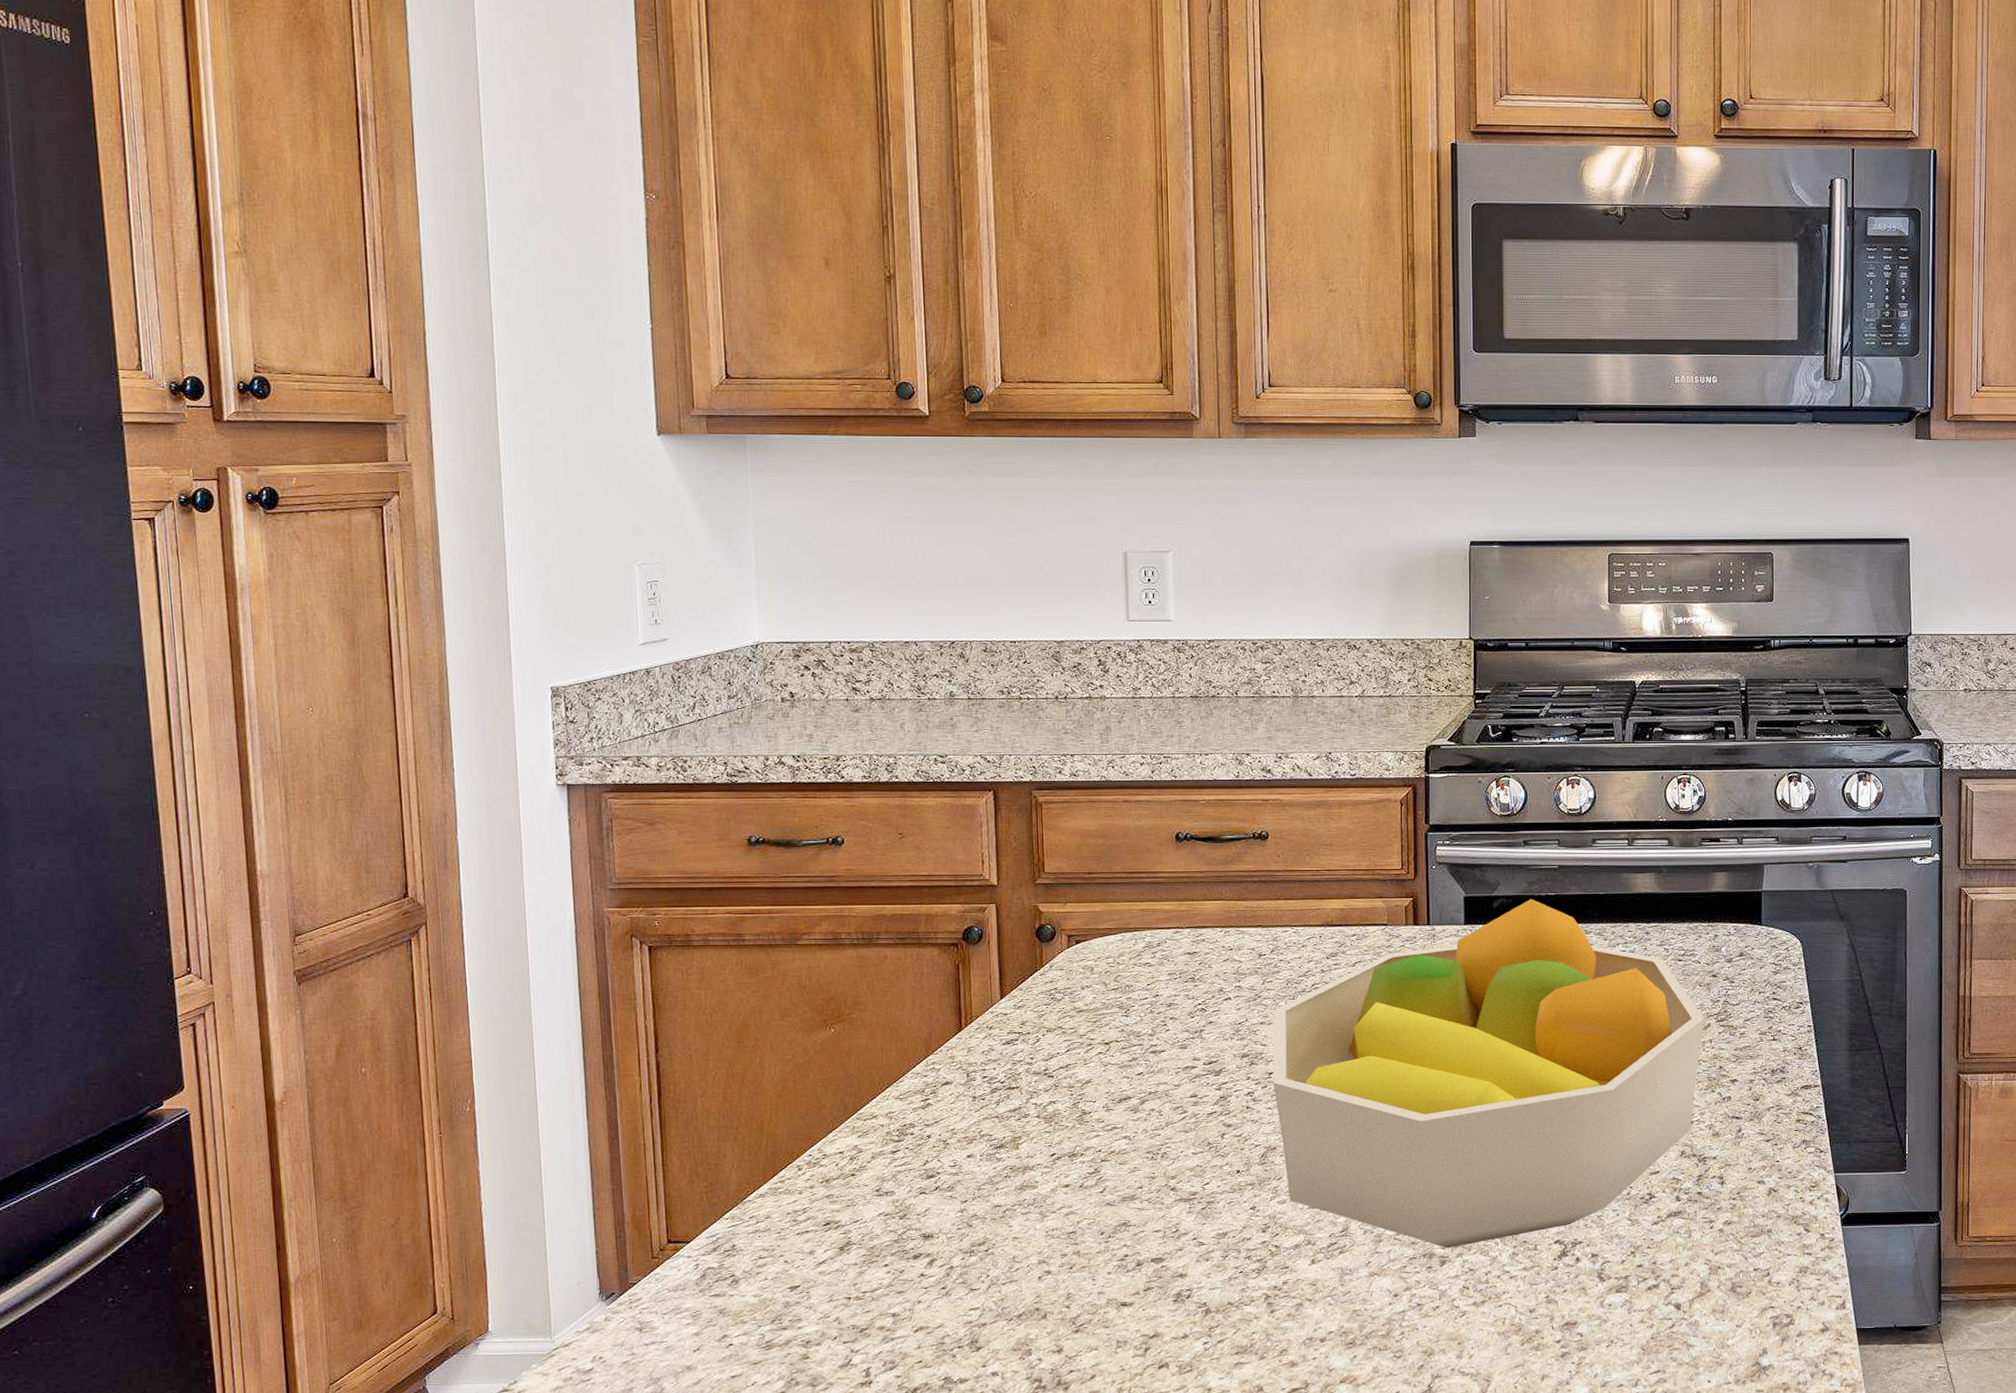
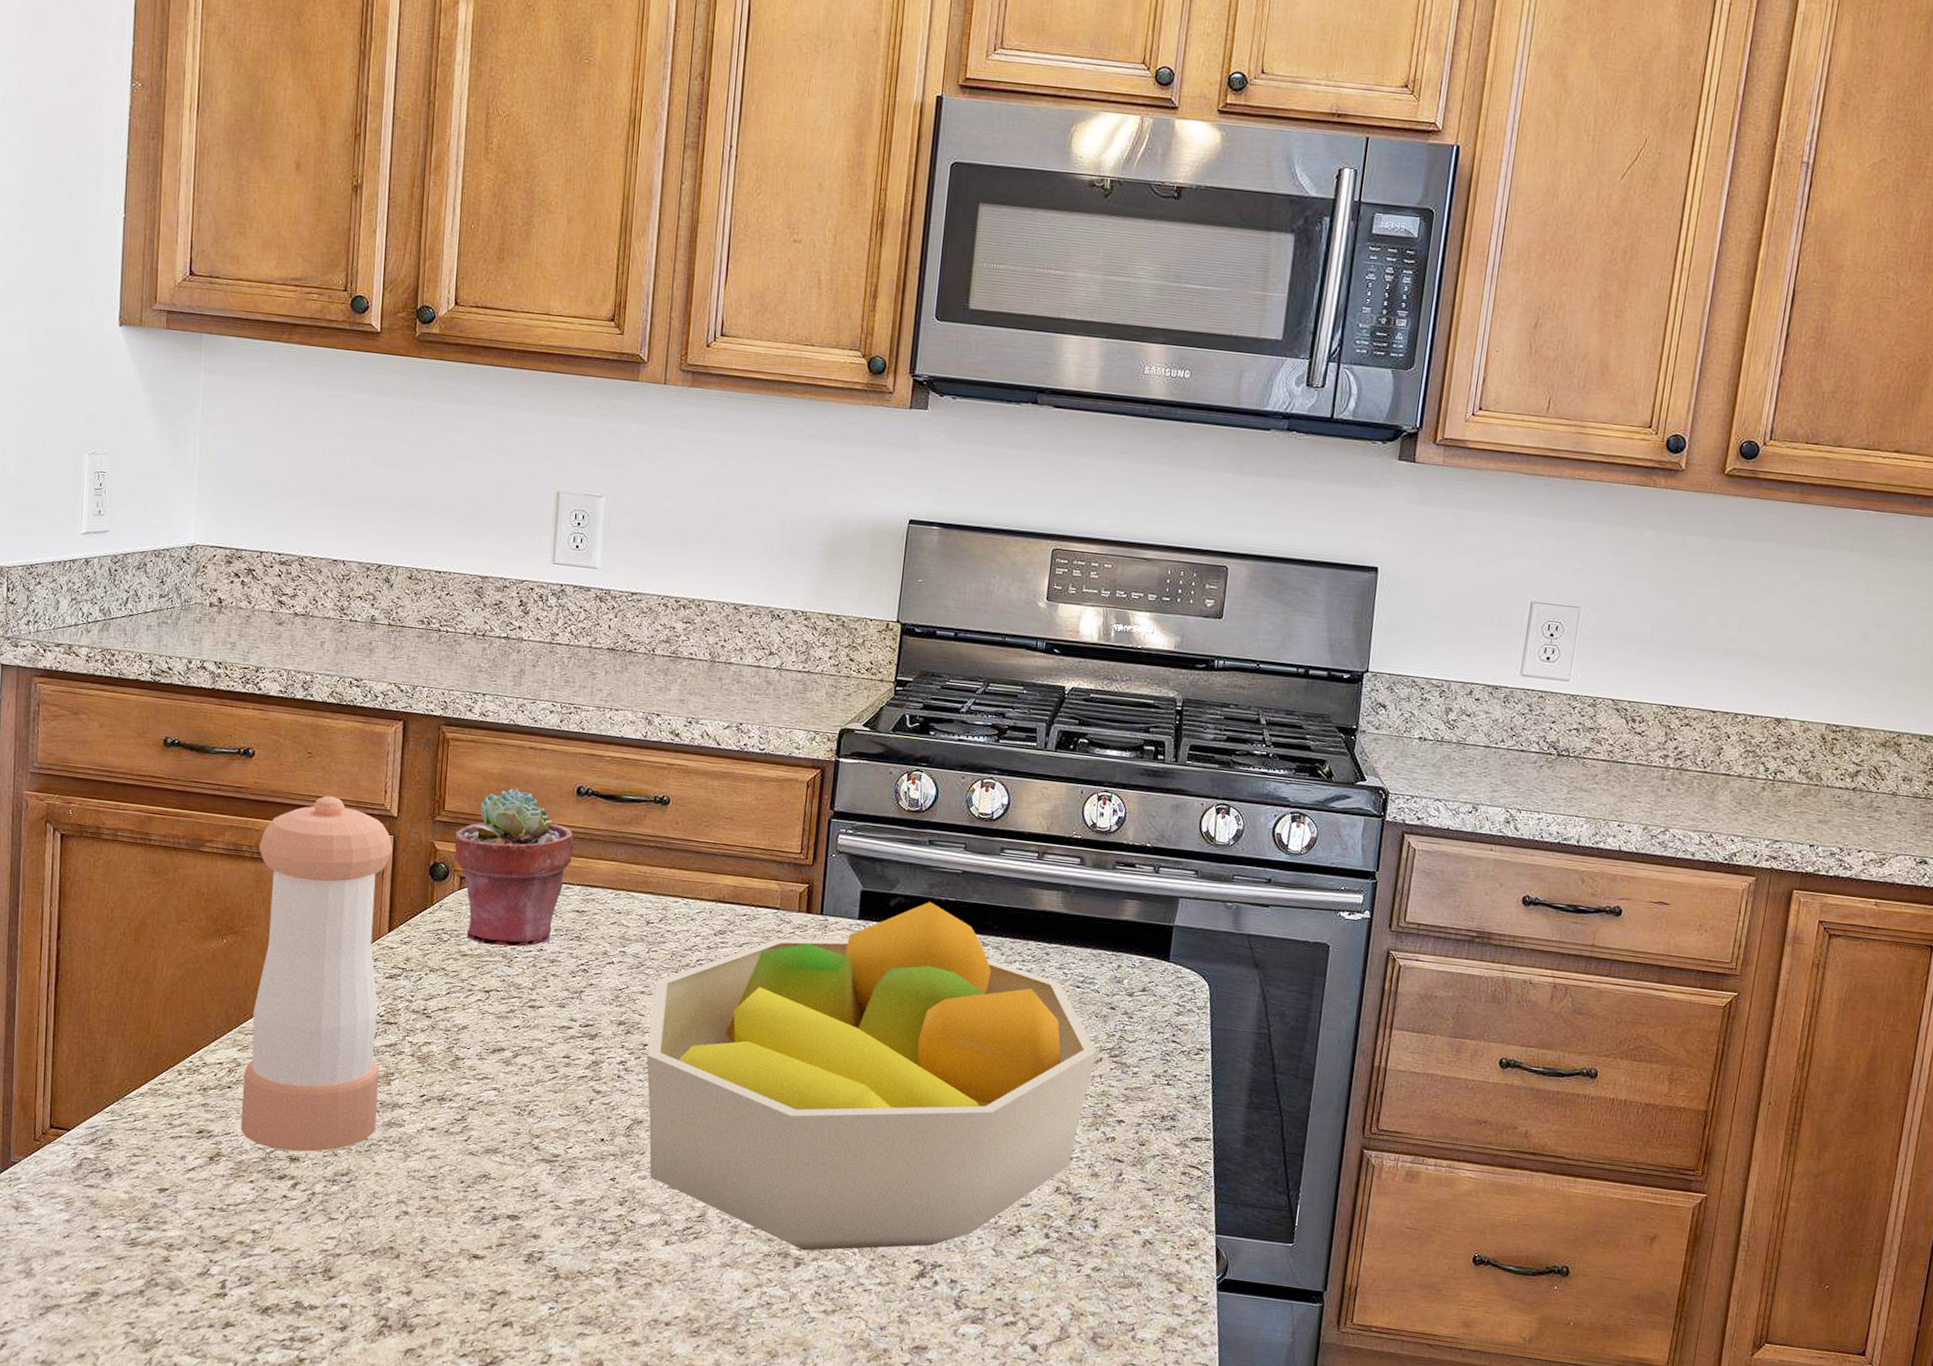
pepper shaker: none [858,874,1008,1230] -> present [240,796,393,1152]
potted succulent: none [1058,842,1179,998] -> present [454,788,574,947]

